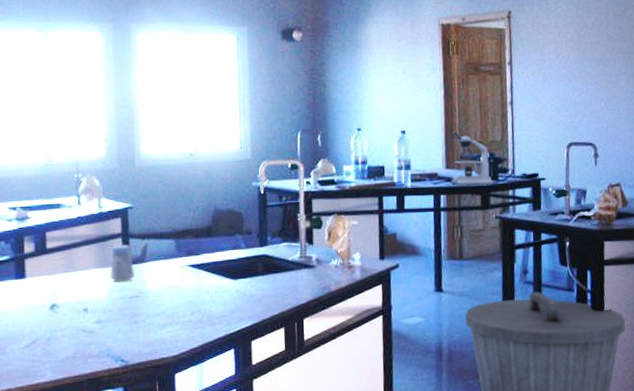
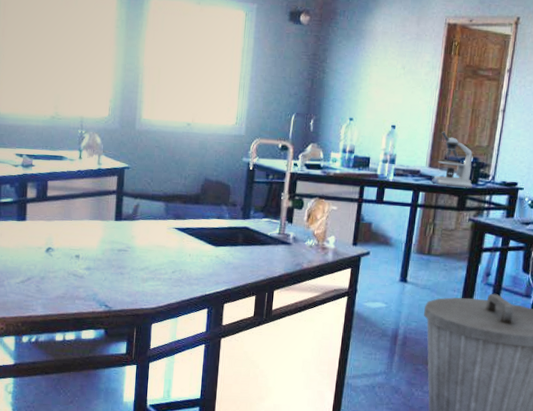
salt shaker: present [110,245,134,282] -> none [103,201,125,235]

